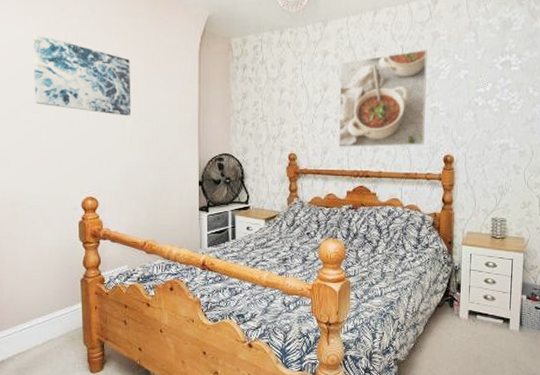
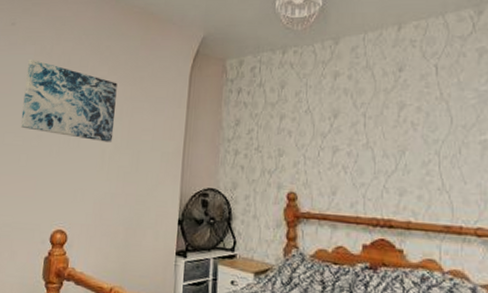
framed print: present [338,49,427,147] -> none [351,68,471,190]

